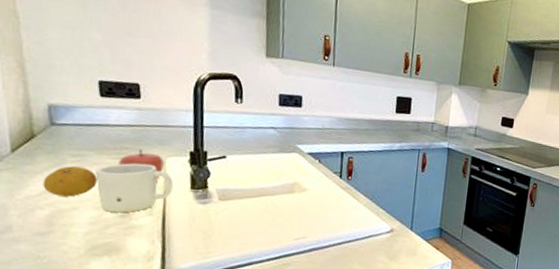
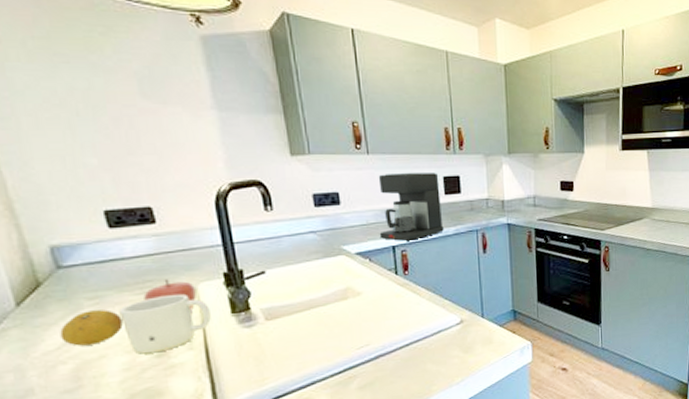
coffee maker: none [331,86,393,150] -> present [378,173,444,241]

